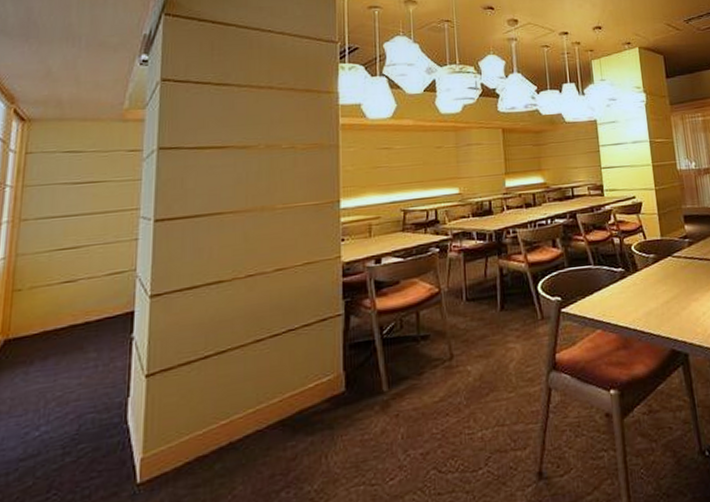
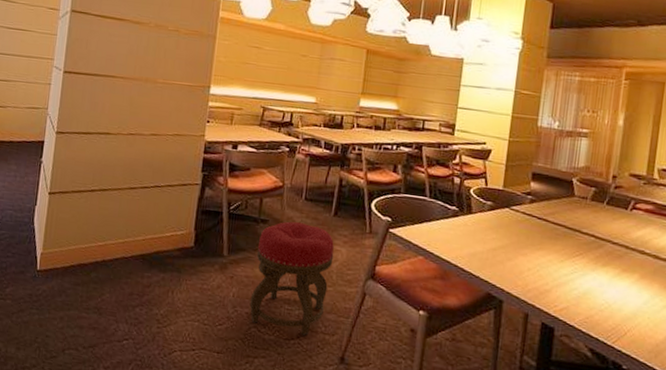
stool: none [421,327,509,464] -> present [249,221,334,335]

